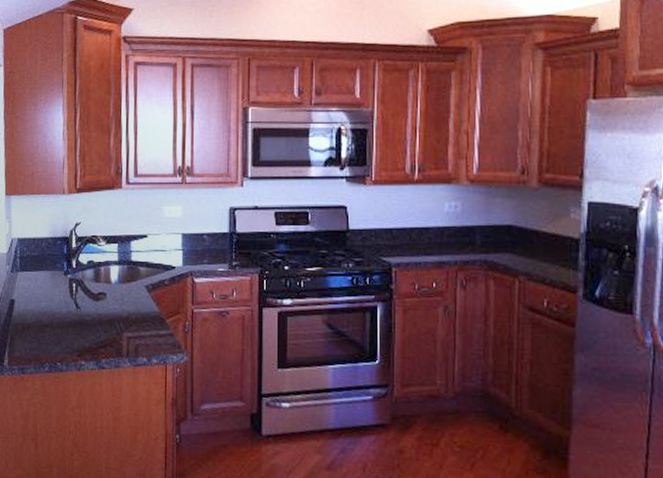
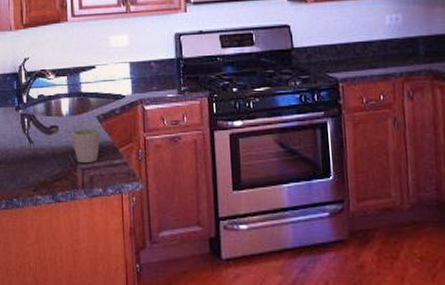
mug: none [119,297,147,331] -> present [71,128,100,163]

